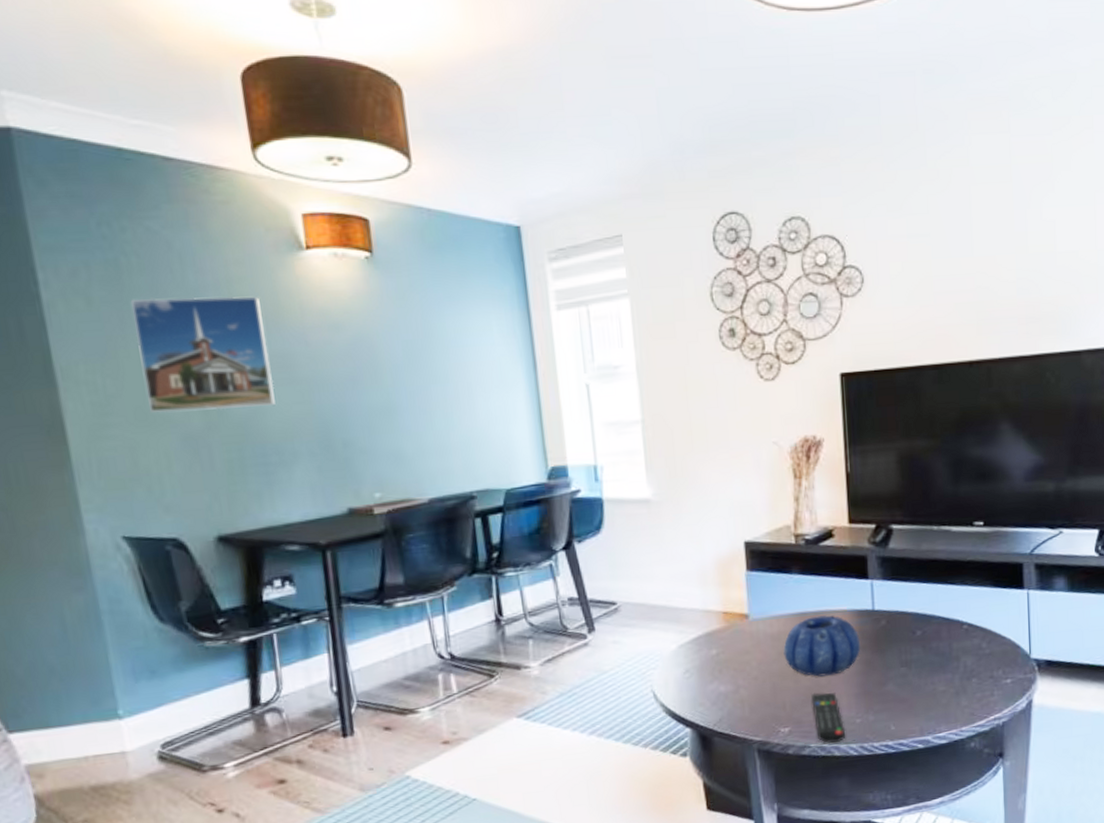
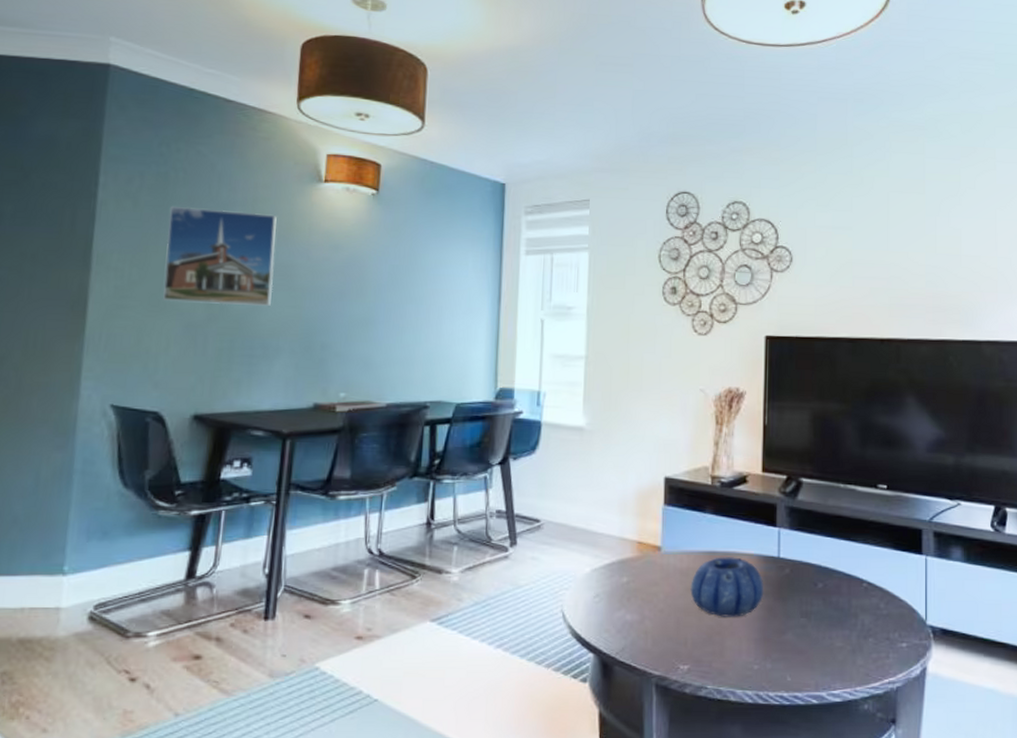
remote control: present [811,692,846,743] -> none [712,633,743,686]

